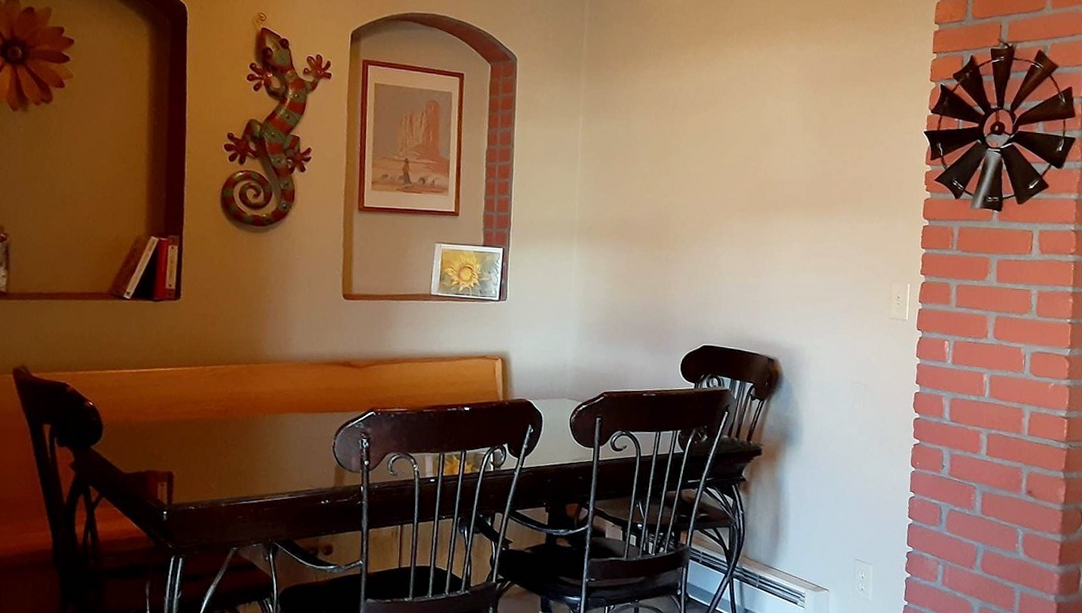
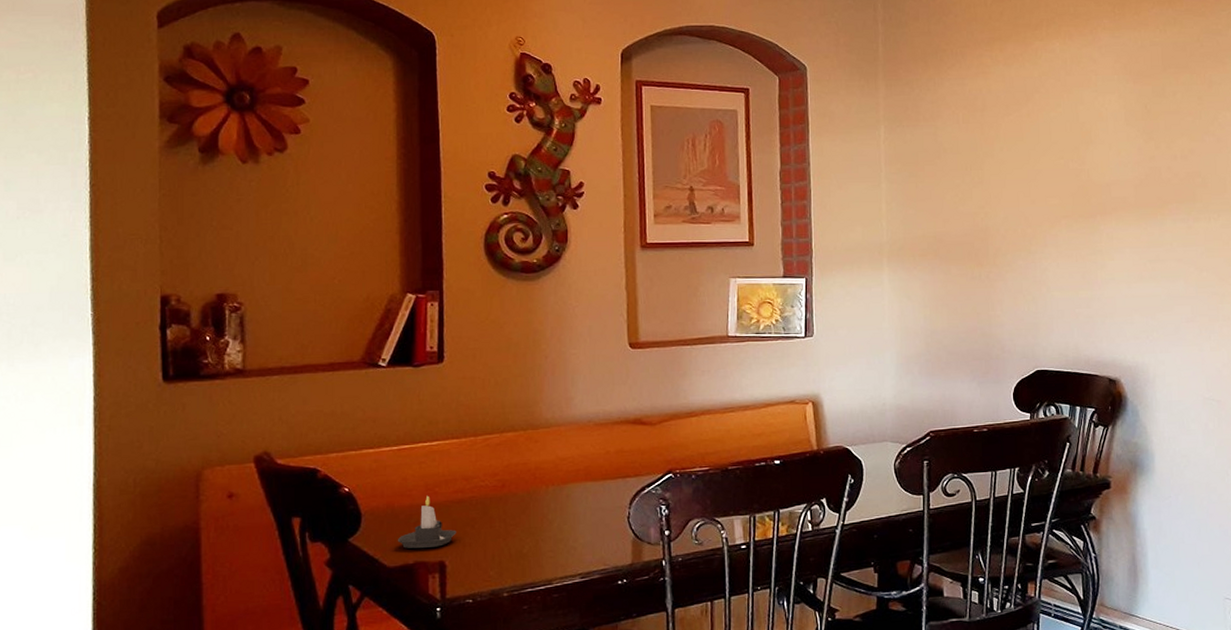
candle: none [132,414,184,460] -> present [397,495,456,549]

